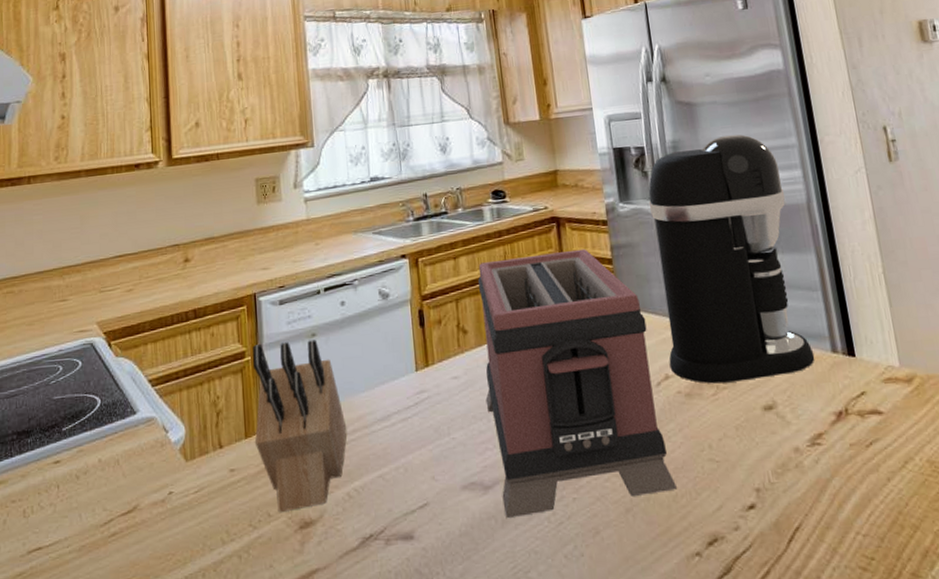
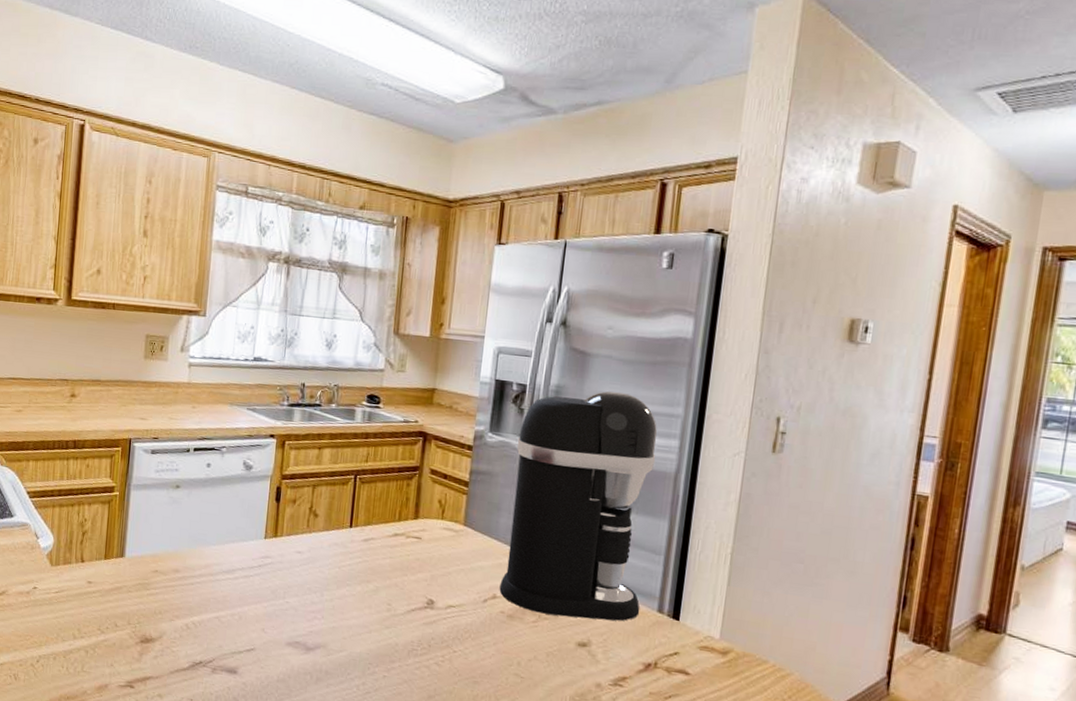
knife block: present [252,339,348,513] -> none [113,483,195,628]
toaster: present [478,248,678,519] -> none [320,458,487,691]

